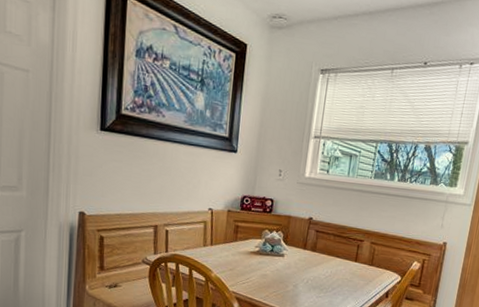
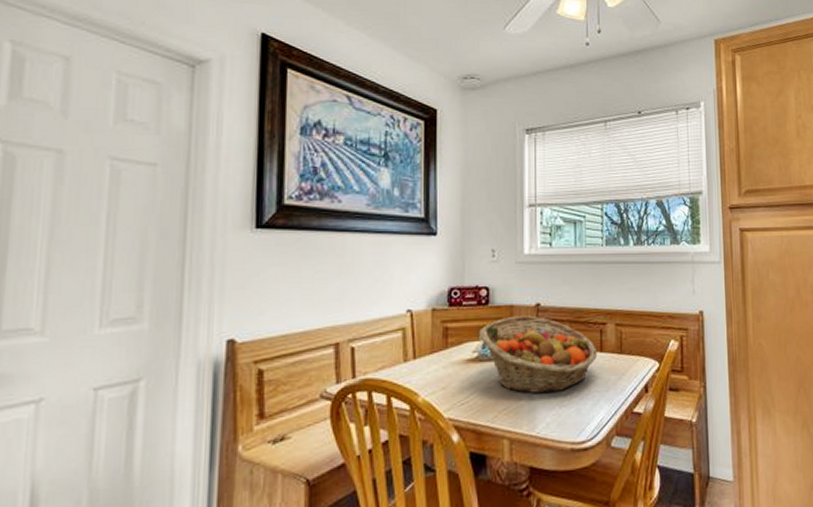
fruit basket: none [262,224,353,287] -> present [479,315,598,394]

